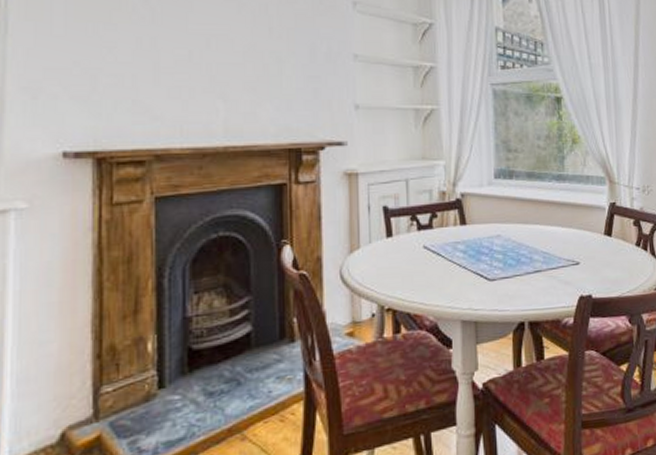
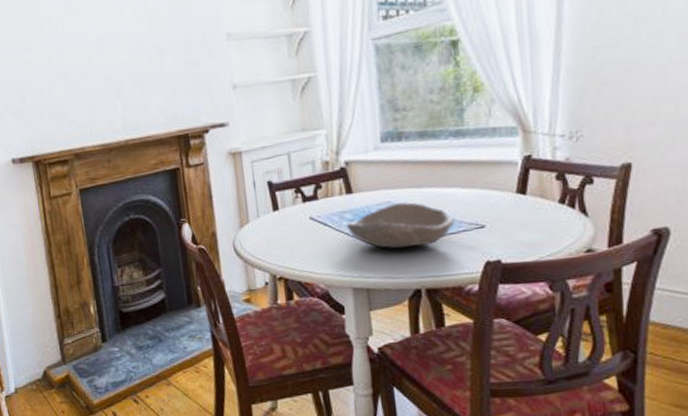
bowl: none [459,237,555,282] -> present [347,202,455,249]

